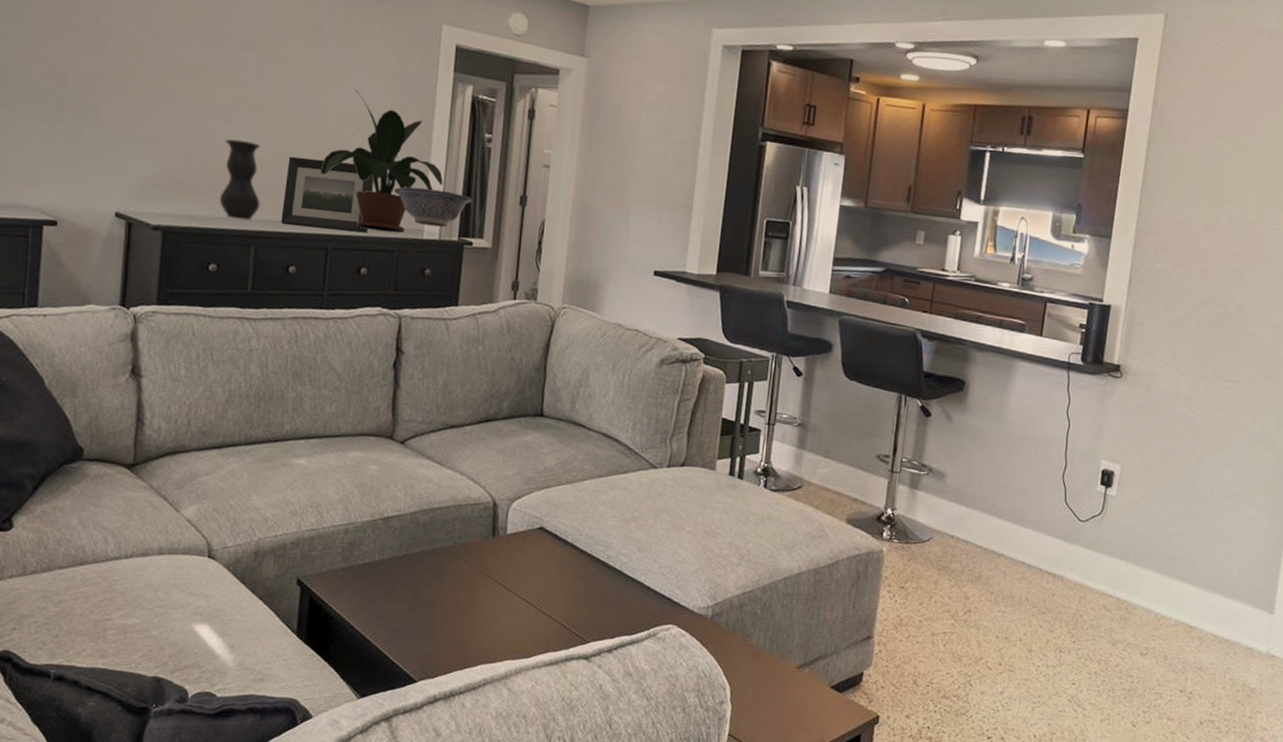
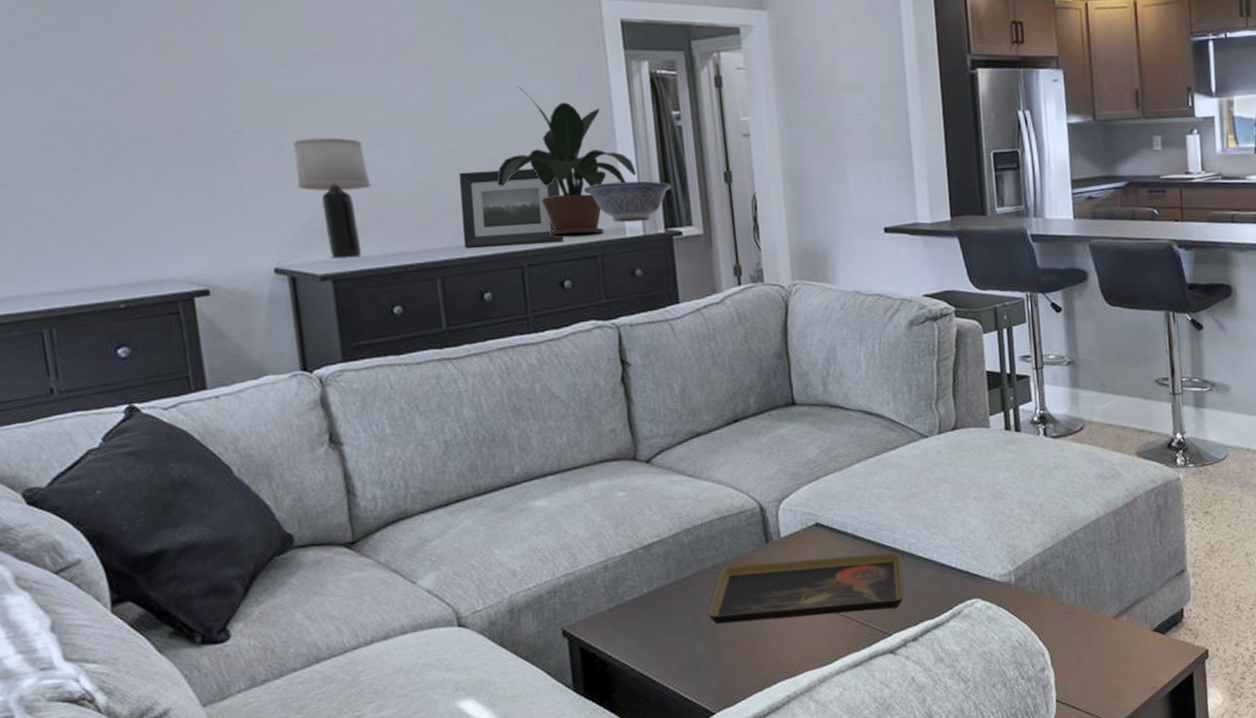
table lamp: none [150,103,212,215] -> present [292,137,371,260]
vase: present [219,139,261,221] -> none [382,164,438,253]
decorative tray: none [428,550,612,619] -> present [707,552,904,624]

